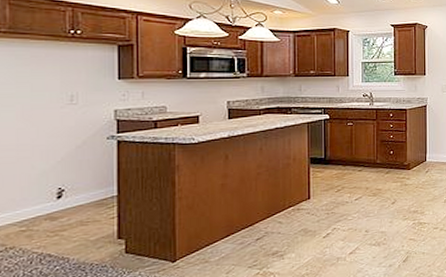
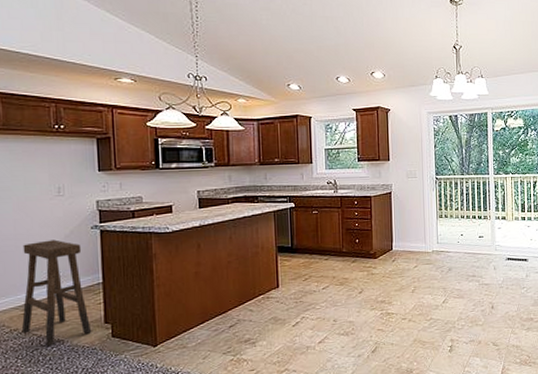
stool: none [19,150,103,265] -> present [21,239,92,346]

